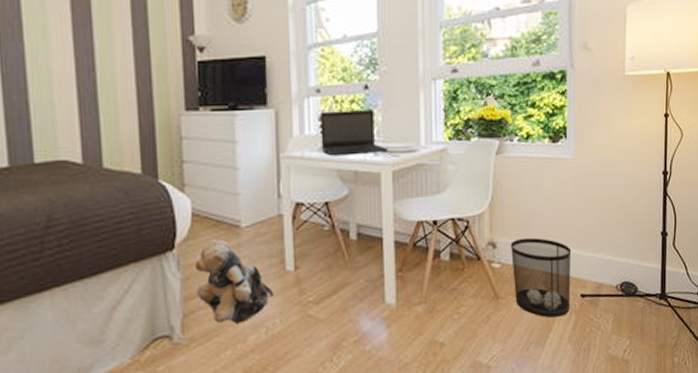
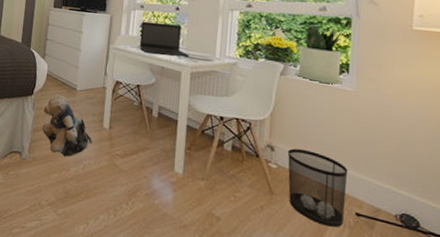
planter: none [511,85,562,156] -> present [294,25,344,85]

